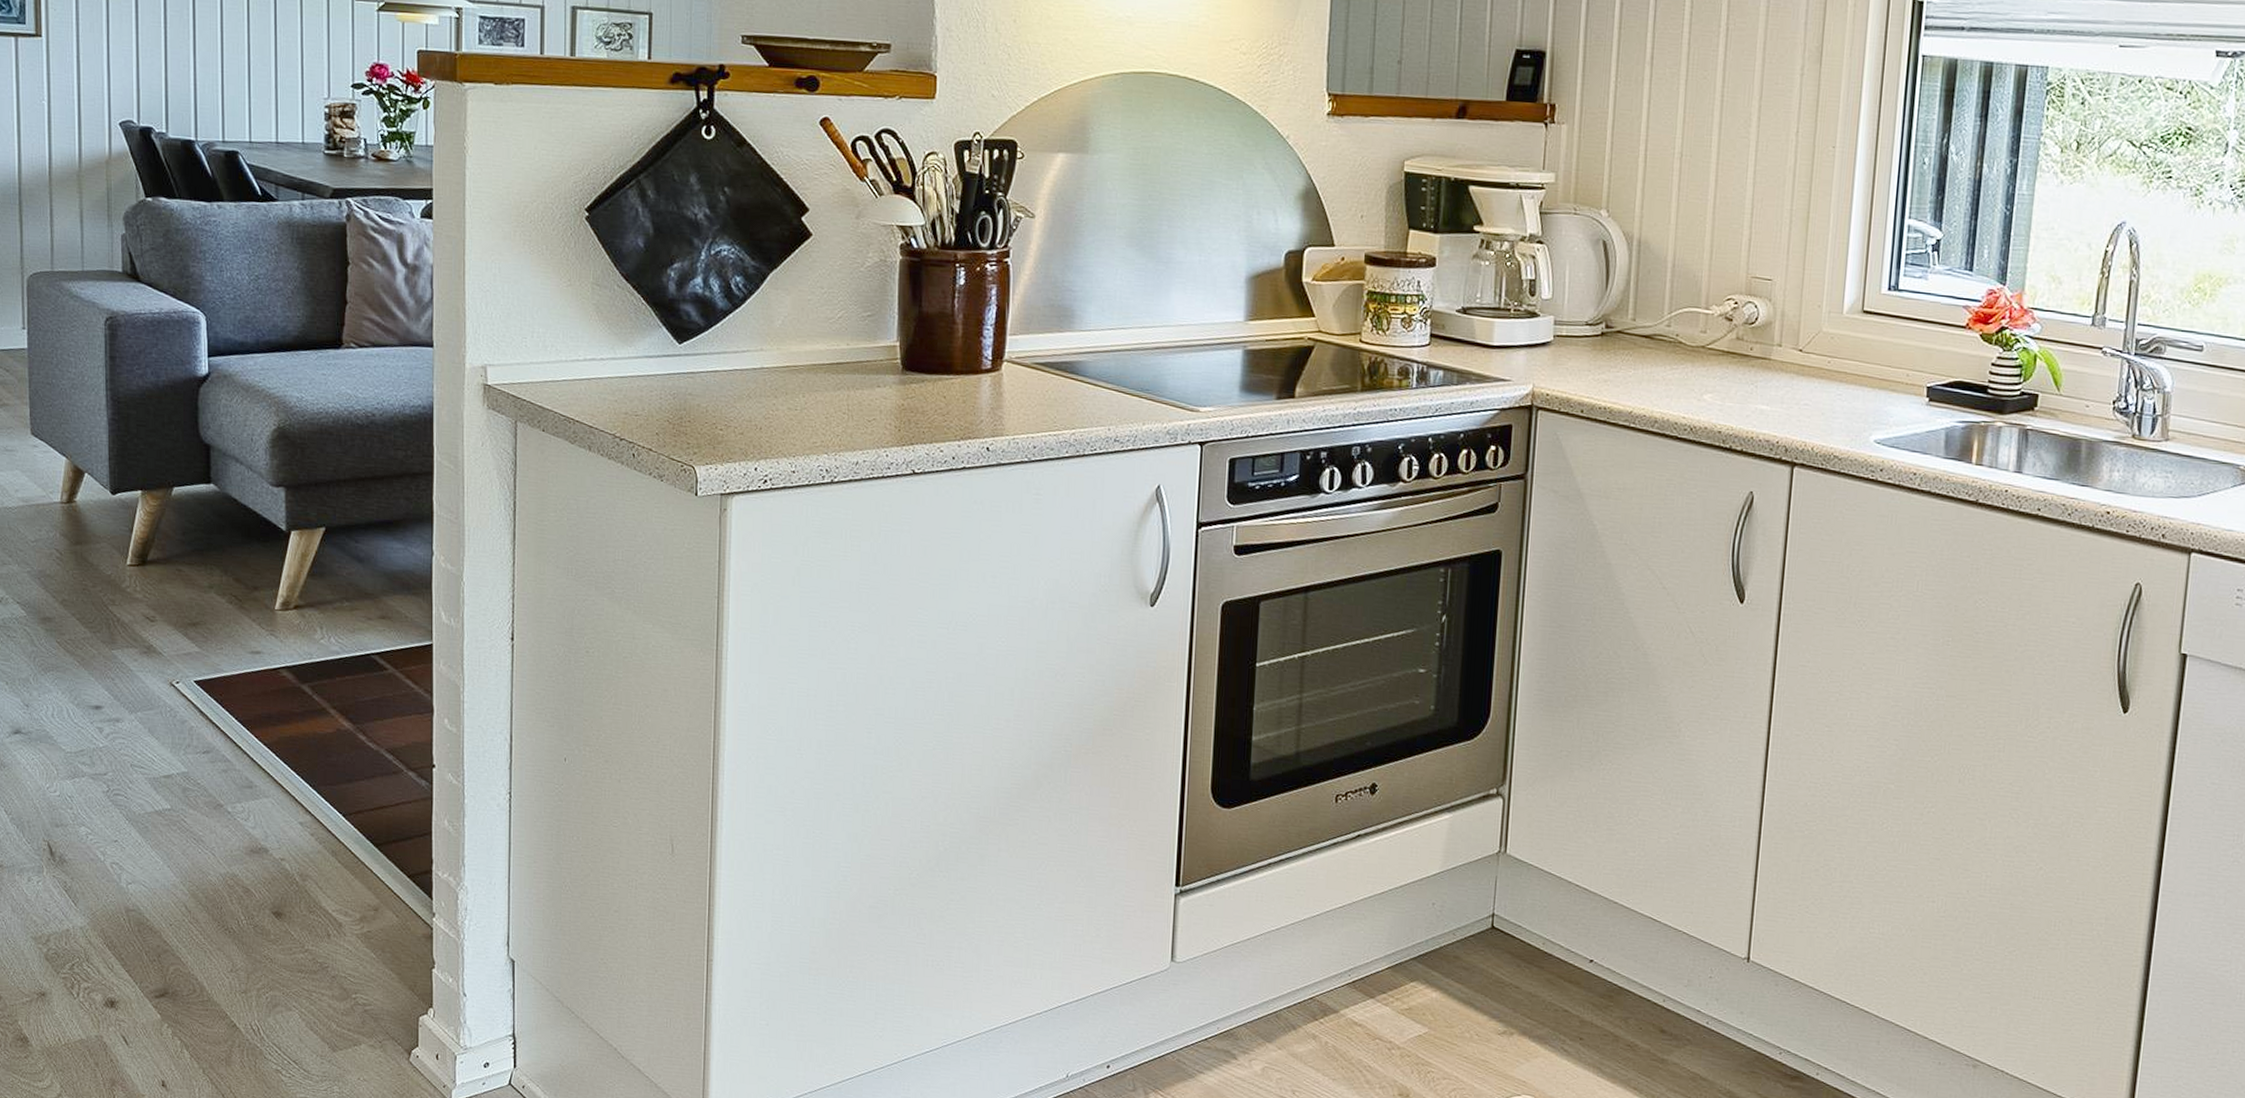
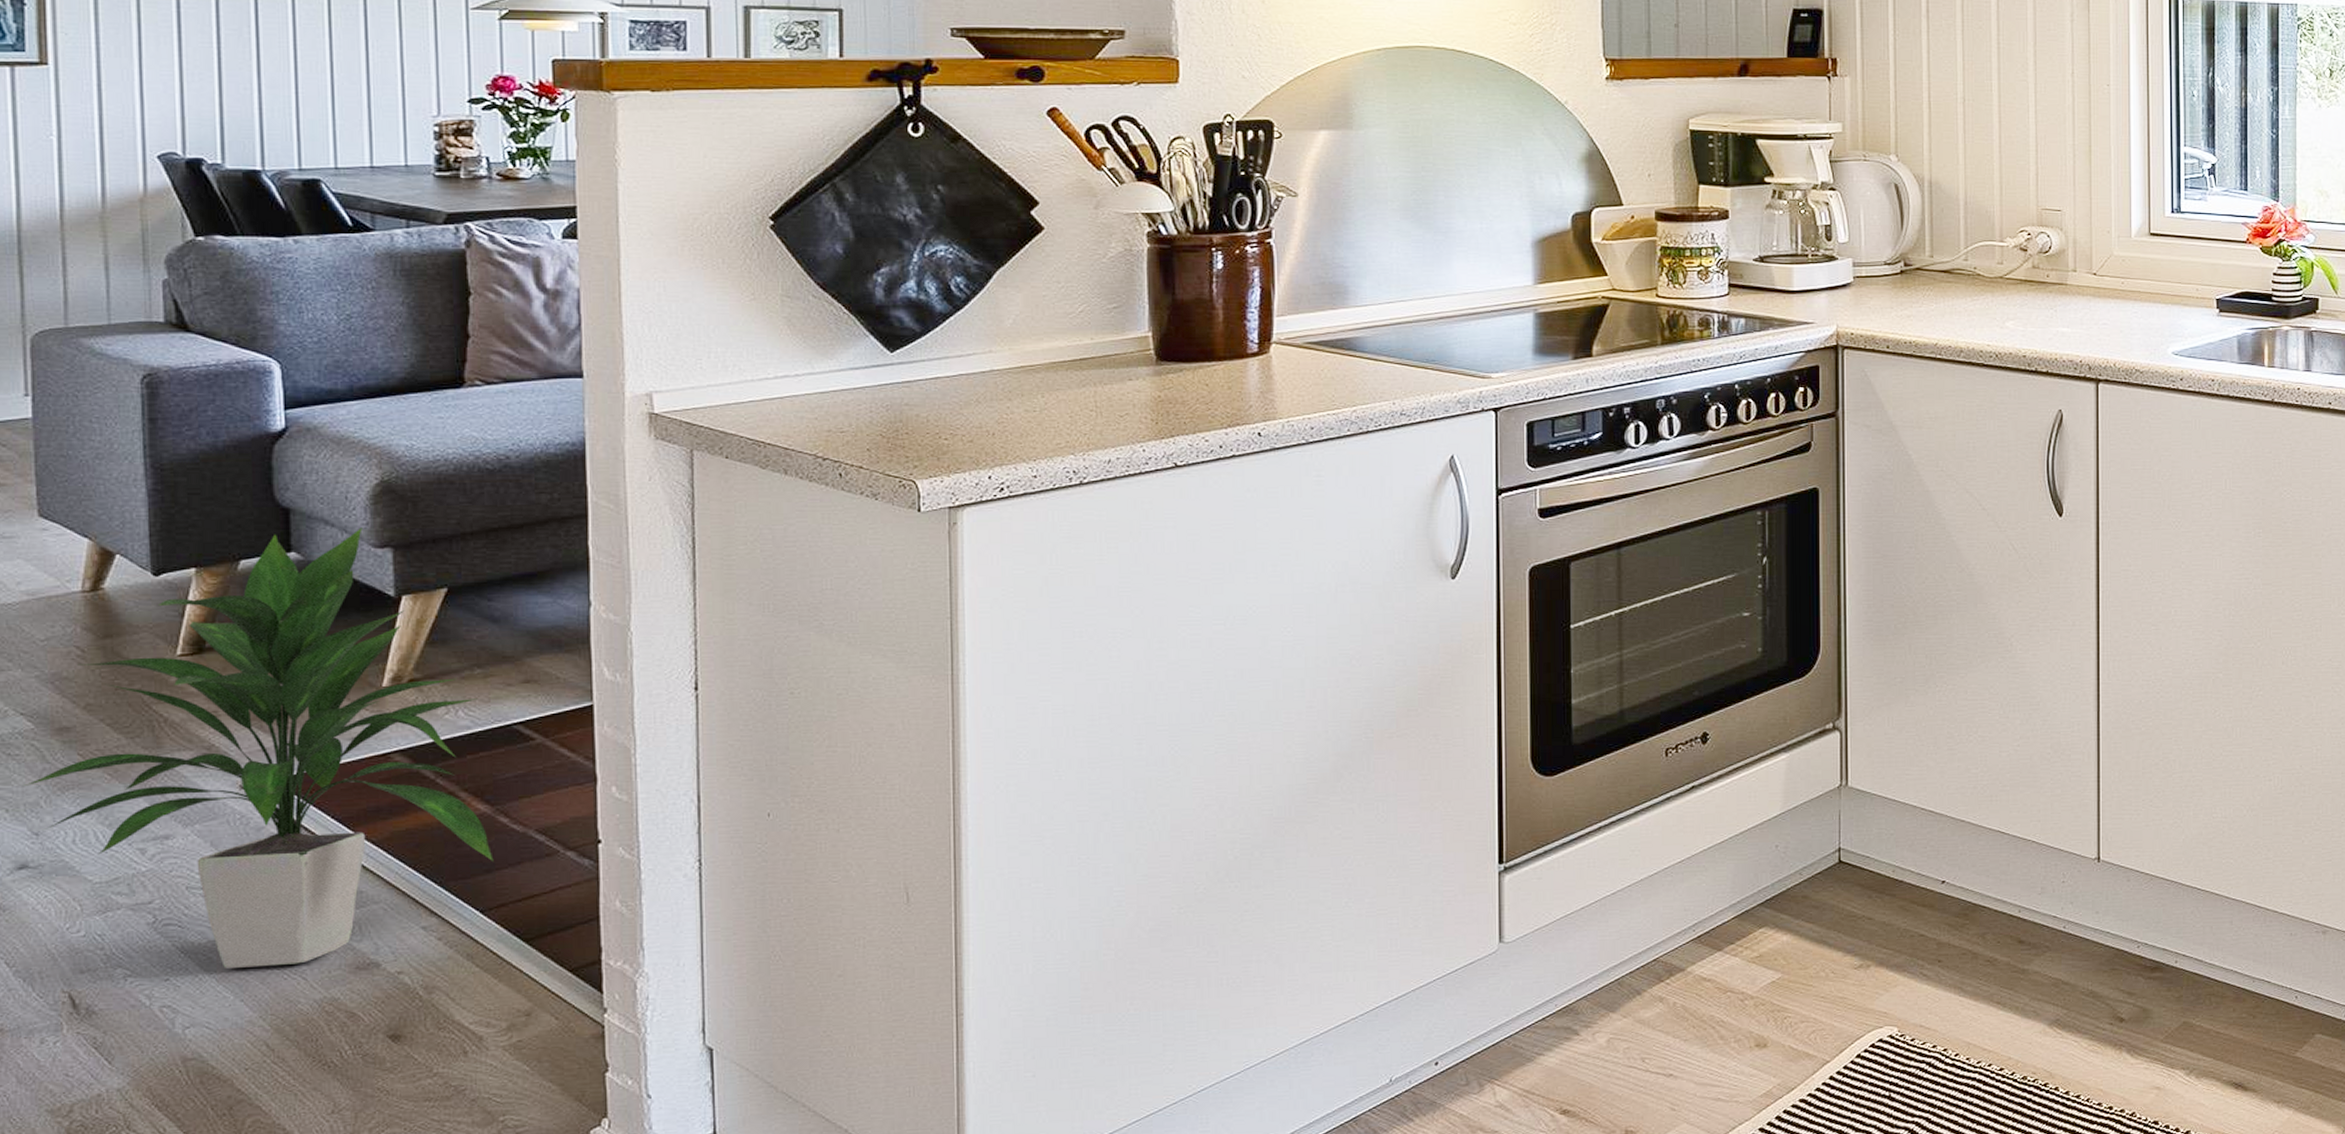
indoor plant: none [18,467,354,842] -> present [23,527,494,968]

